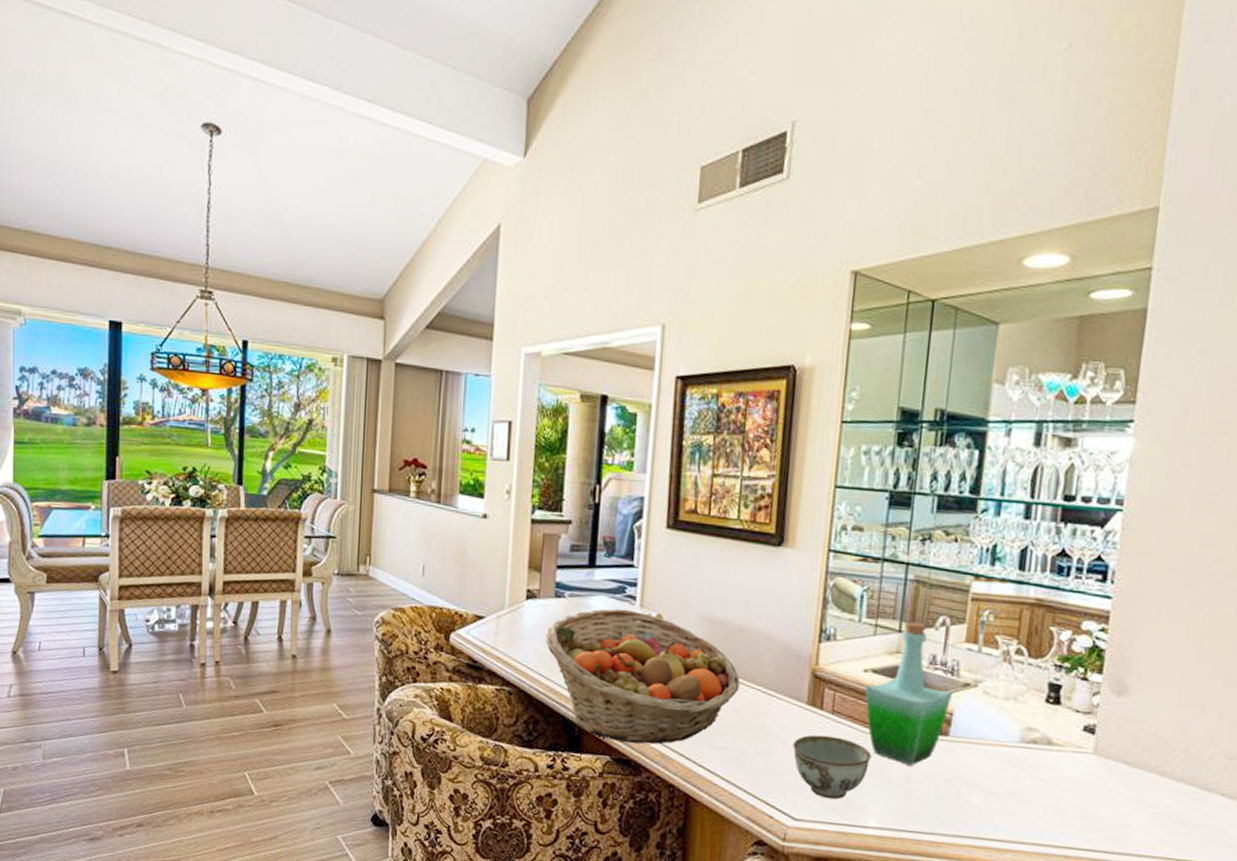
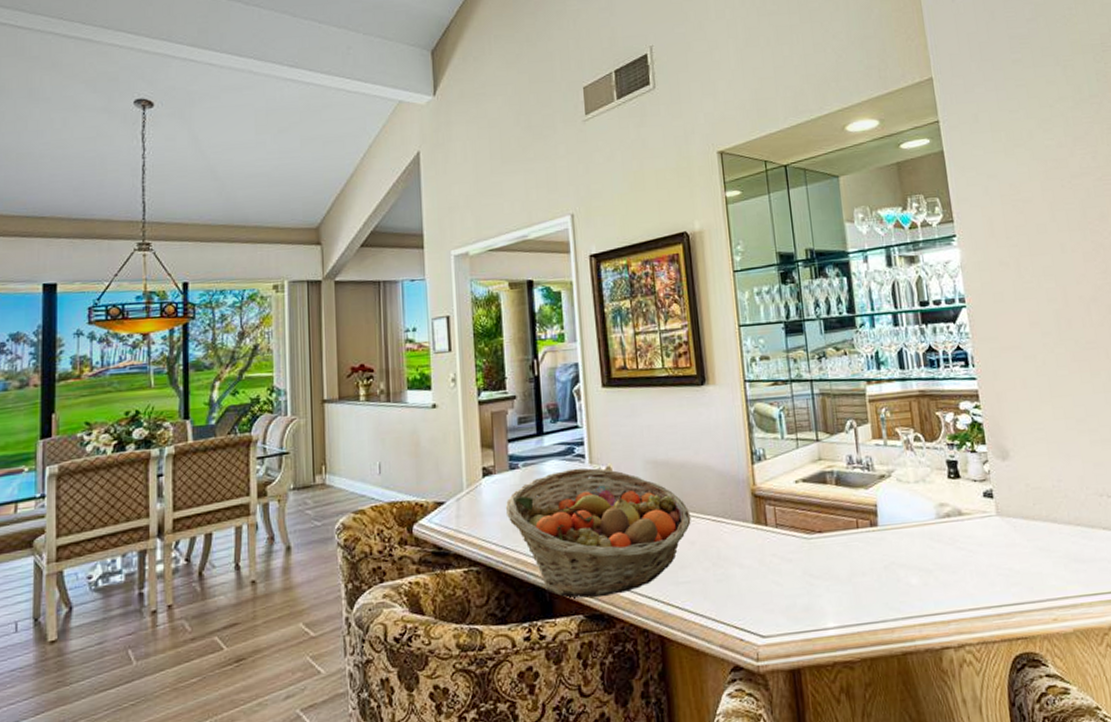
bowl: present [793,734,872,800] -> none [748,548,818,610]
bottle: present [864,621,952,766] -> none [798,429,873,561]

